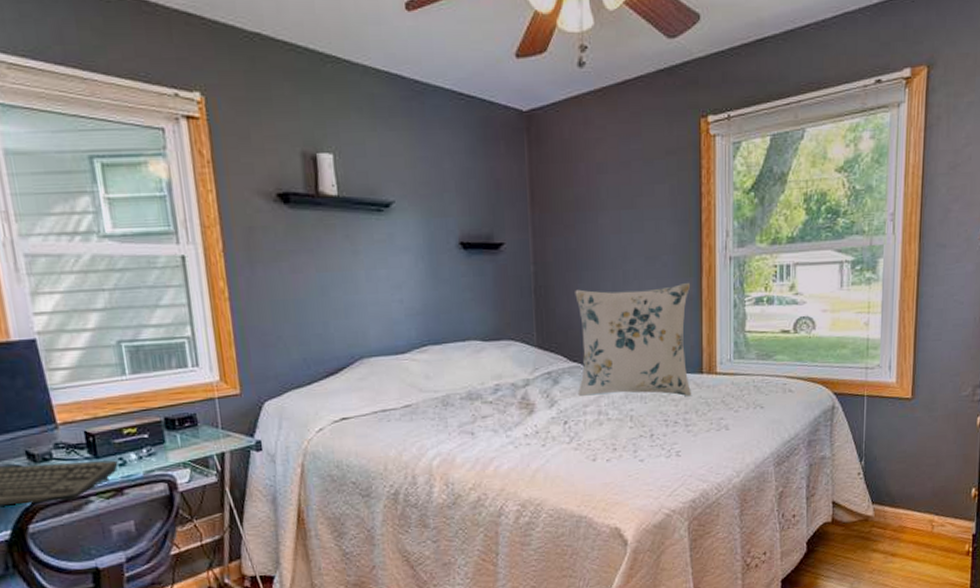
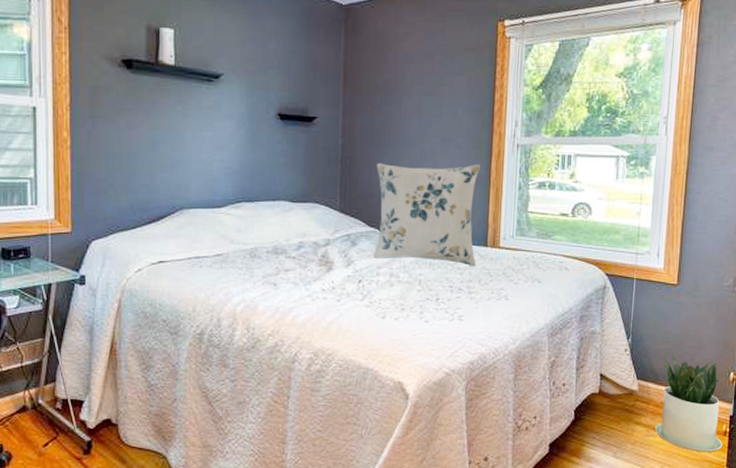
planter: none [893,473,966,576] -> present [654,353,723,453]

